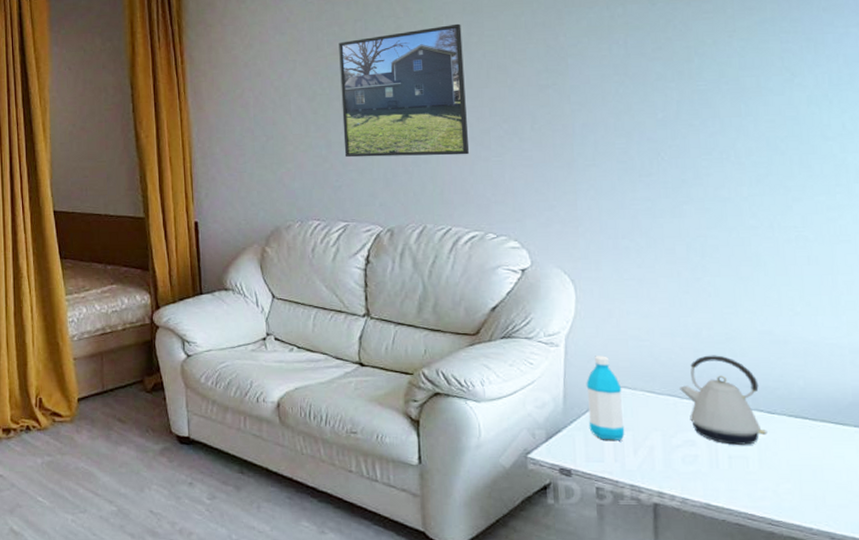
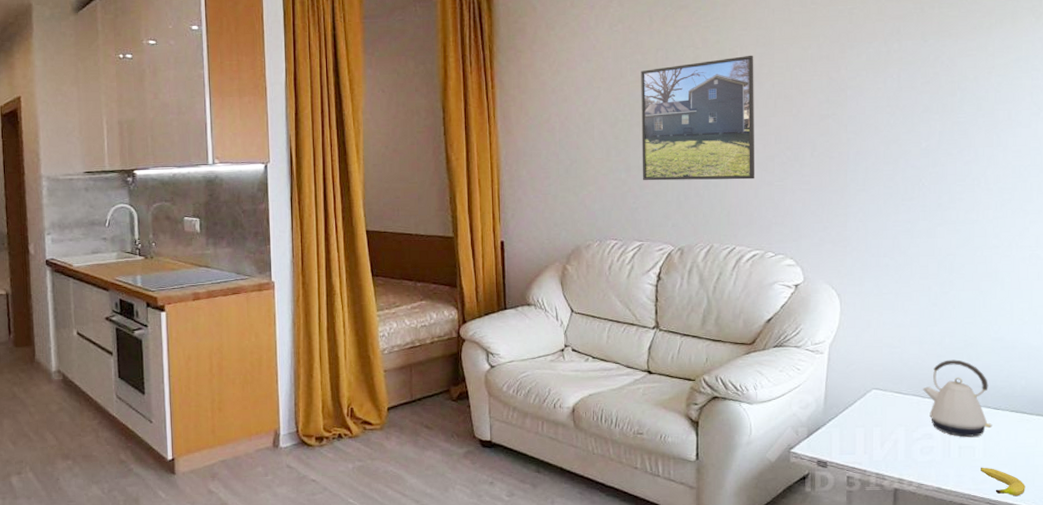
water bottle: present [586,356,625,440] -> none [844,361,875,435]
fruit: none [757,481,815,517] -> present [981,467,1025,497]

